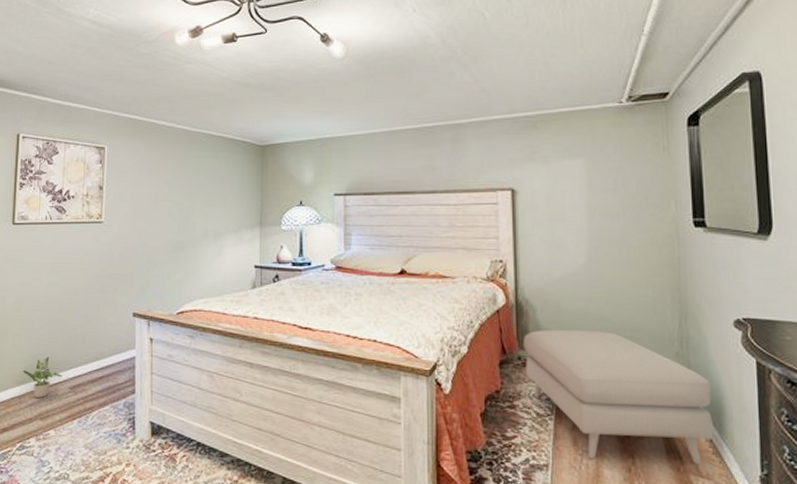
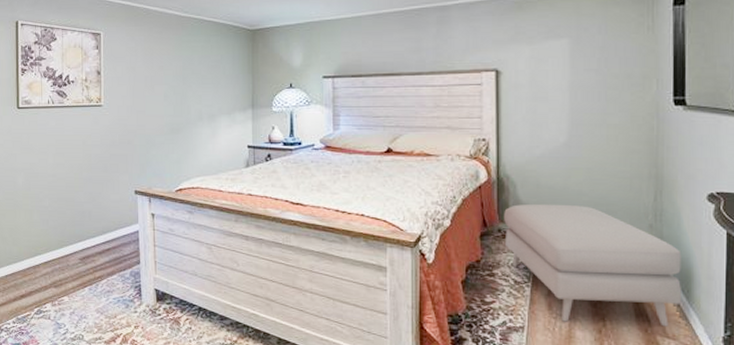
potted plant: present [22,356,63,398] -> none [35,230,73,268]

